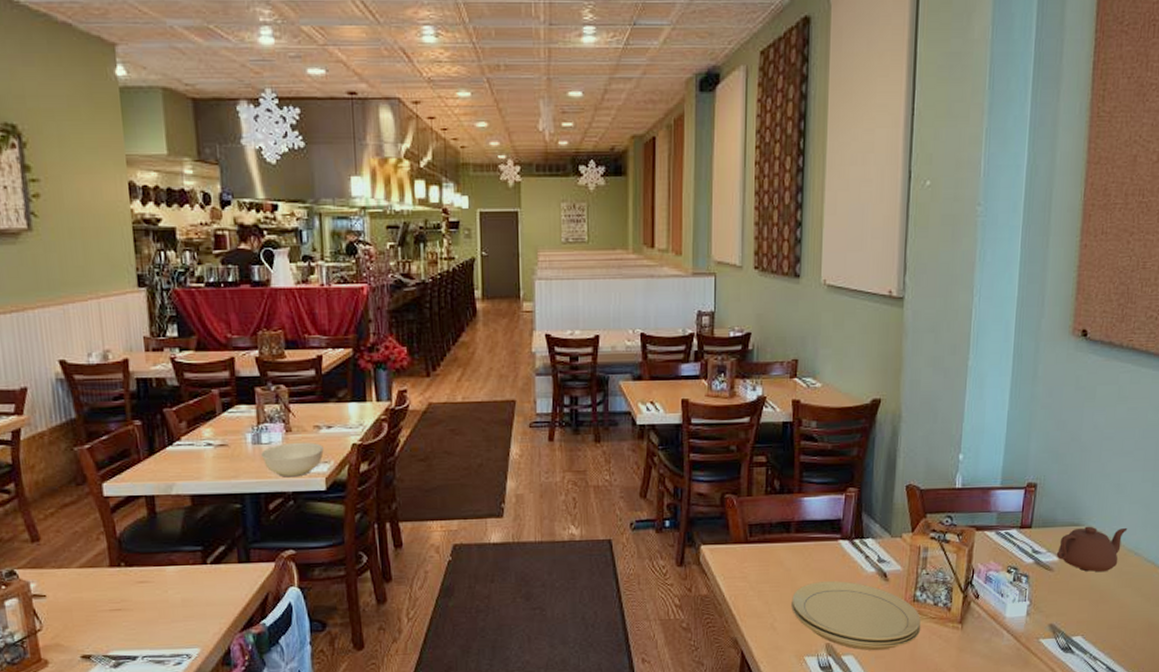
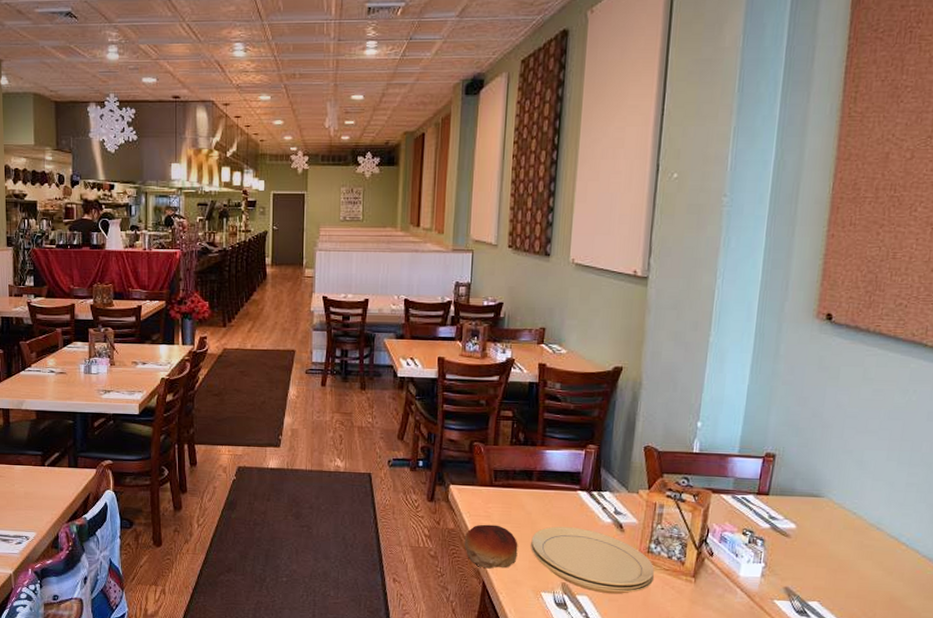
bowl: present [261,442,324,477] -> none [91,374,139,402]
bread roll: none [719,586,778,636] -> present [464,524,518,569]
teapot: present [1056,526,1128,572] -> none [793,498,870,543]

